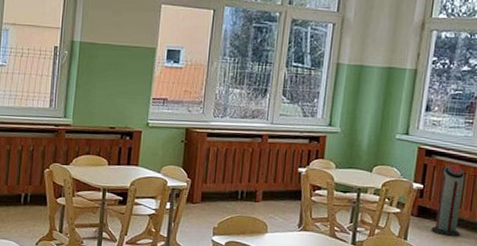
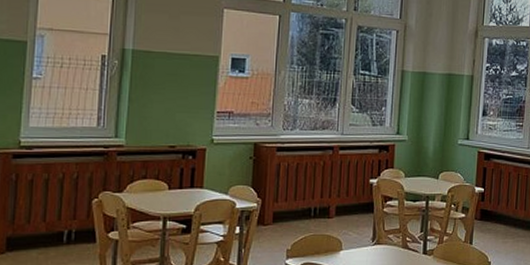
air purifier: present [431,165,466,237] -> none [493,167,519,237]

